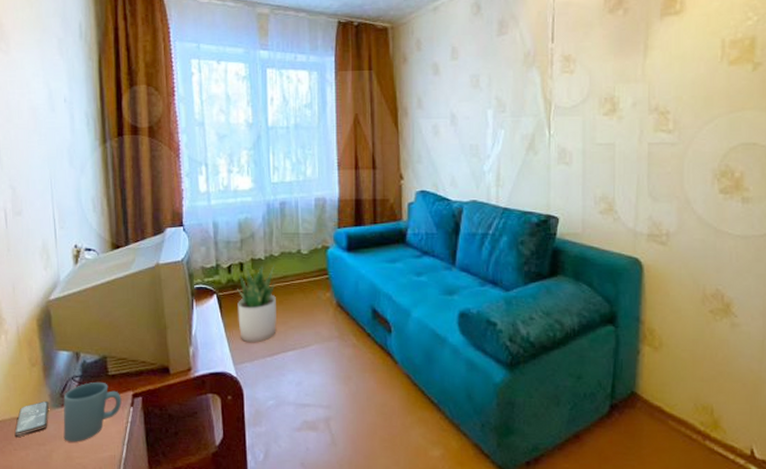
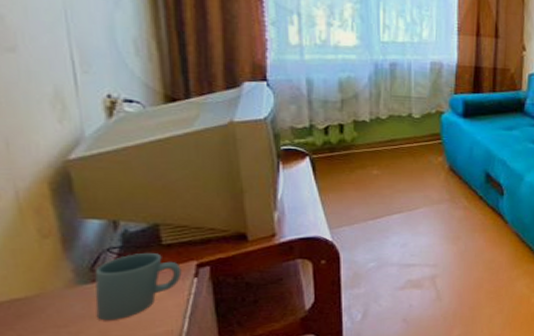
mobile phone: present [14,400,50,438] -> none [17,277,74,322]
planter: present [237,265,277,343] -> none [335,128,382,207]

